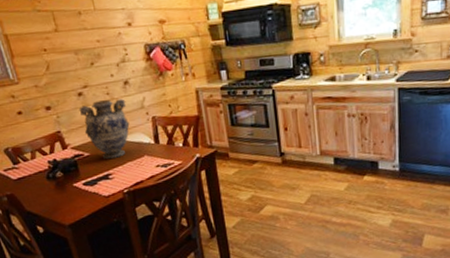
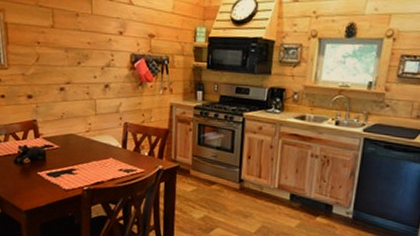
vase: present [79,98,130,159] -> none [58,98,103,155]

